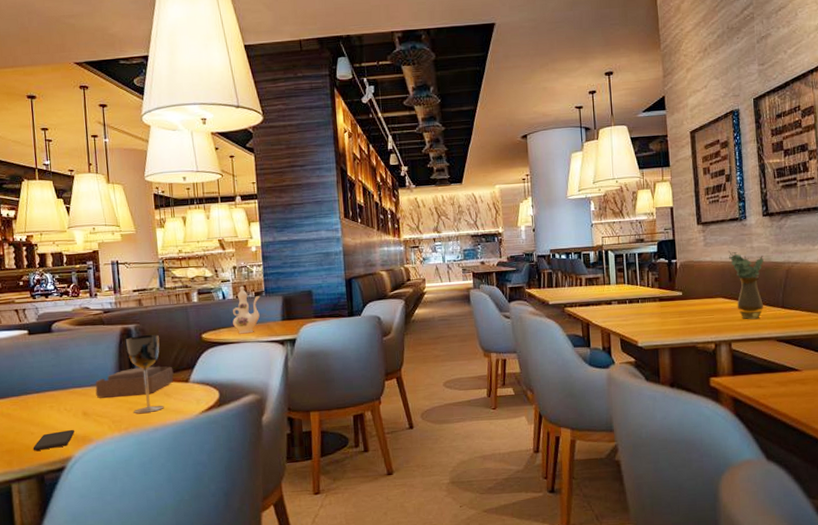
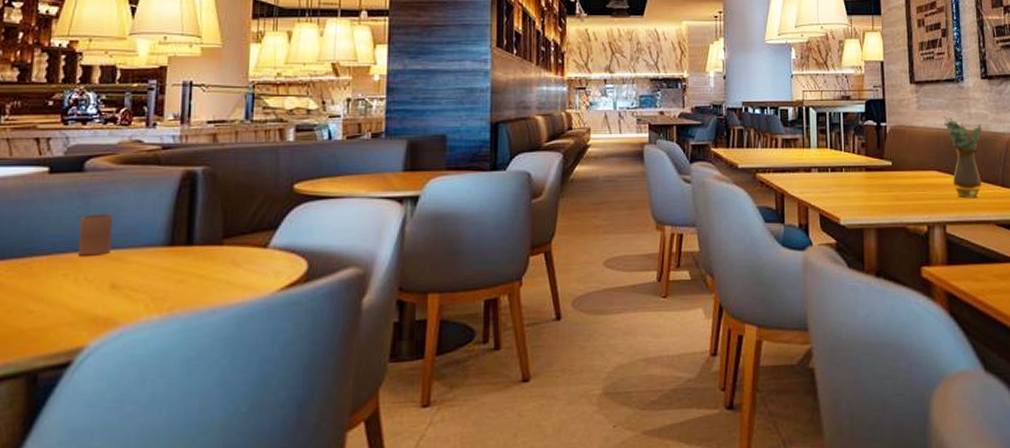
mobile phone: present [33,429,74,451] -> none [27,307,94,337]
cup: none [55,362,79,394] -> present [79,213,113,258]
napkin holder: present [95,366,174,398] -> none [133,224,248,265]
wine glass: present [125,334,164,413] -> none [185,181,235,288]
ewer: present [232,286,260,334] -> none [338,123,378,186]

